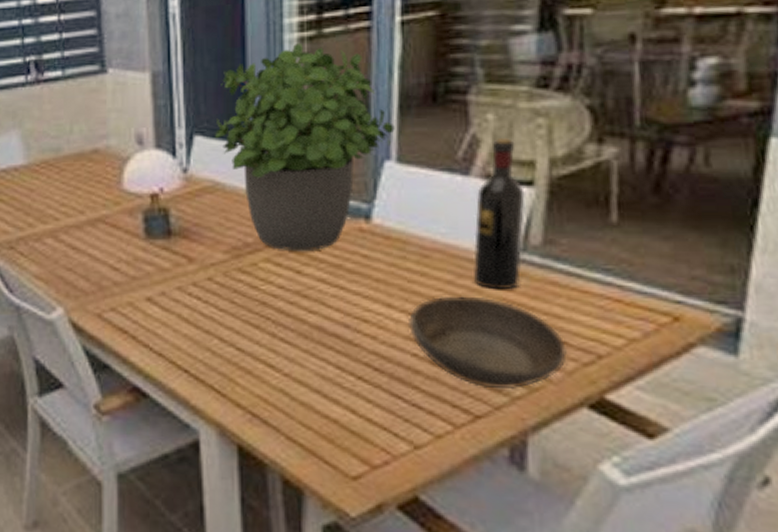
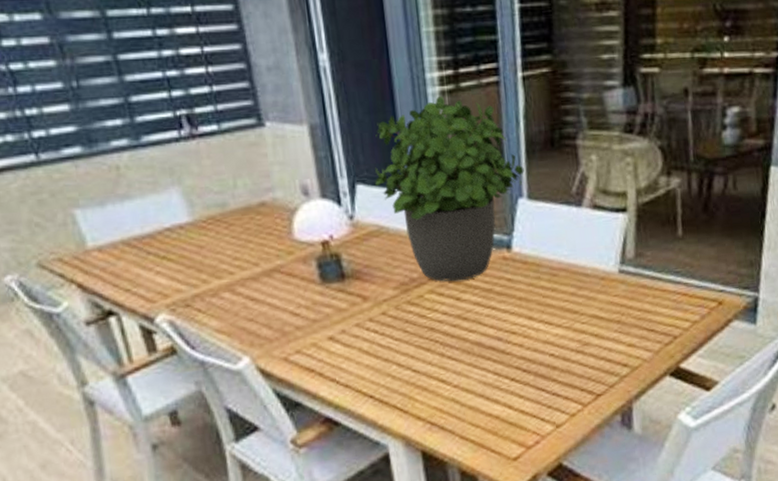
bowl: present [407,295,567,390] -> none [544,302,655,373]
wine bottle: present [473,137,526,289] -> none [588,174,622,296]

